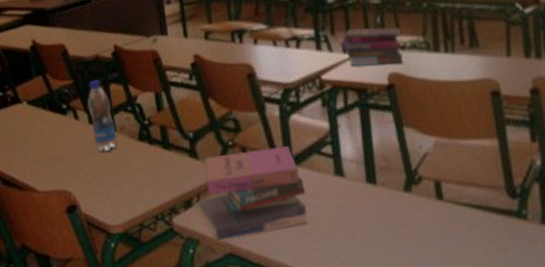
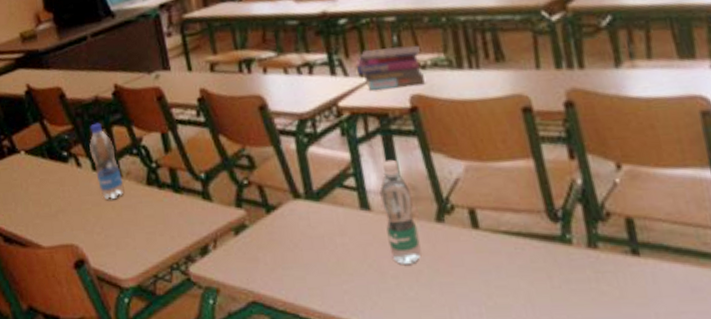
books: present [196,146,308,240] -> none [213,181,335,288]
bottle: none [354,131,388,228] -> present [379,159,422,264]

